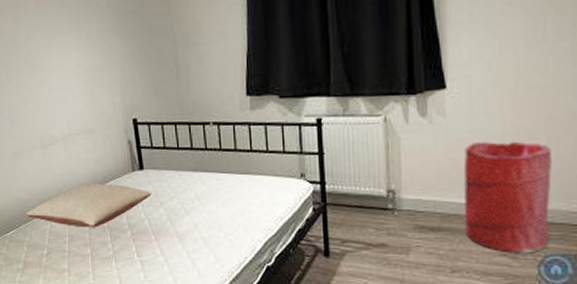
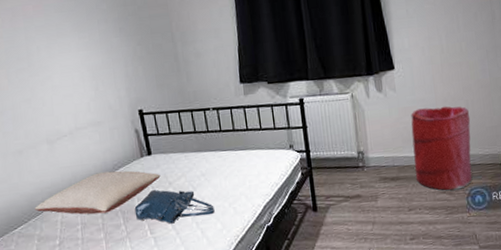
tote bag: none [122,209,208,249] -> present [134,190,215,224]

